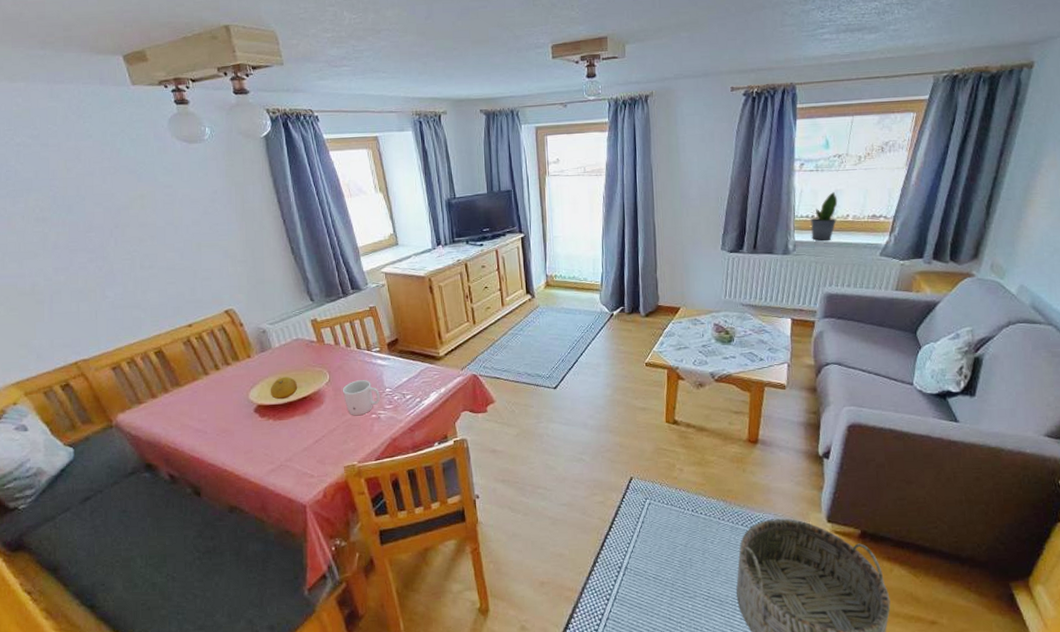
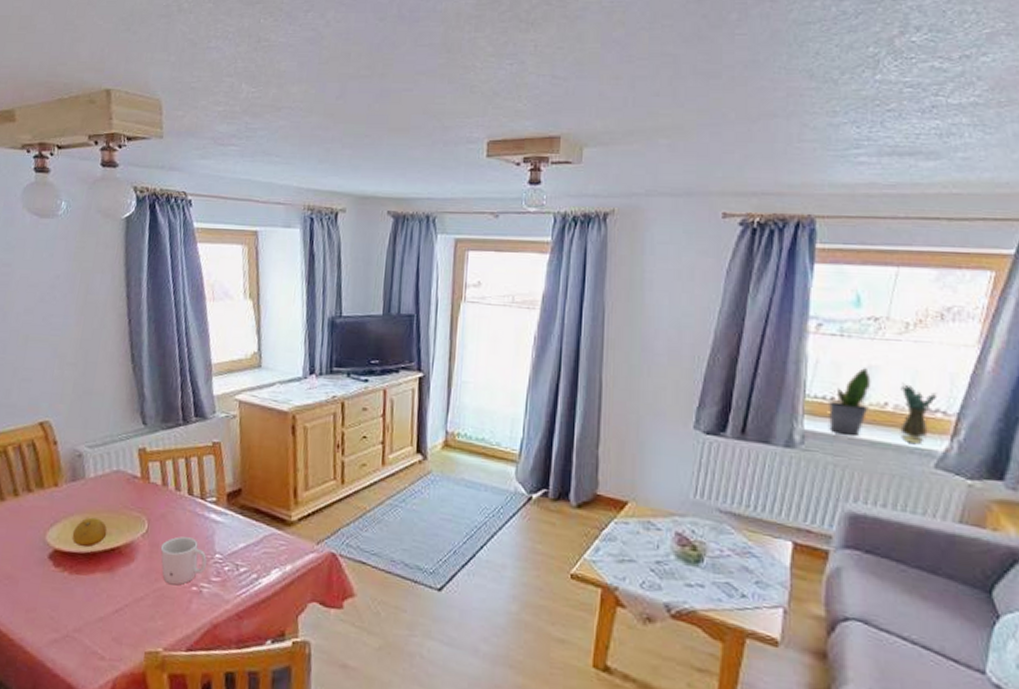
vase: none [857,199,881,241] -> present [900,382,938,444]

